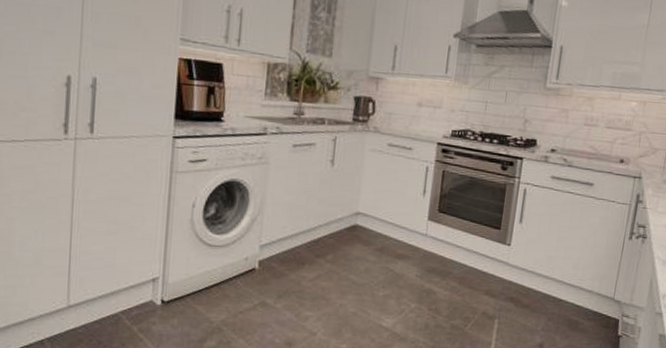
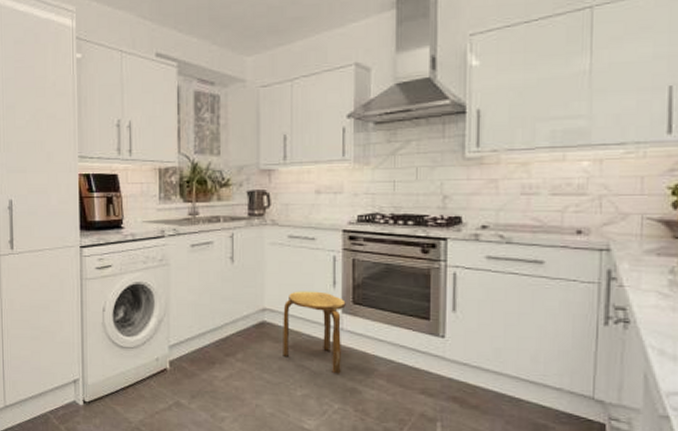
stool: none [370,197,432,276] -> present [283,291,346,374]

